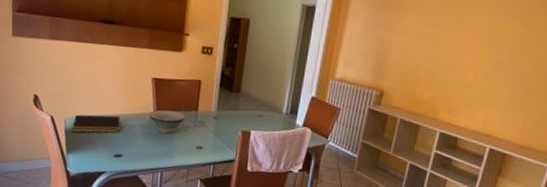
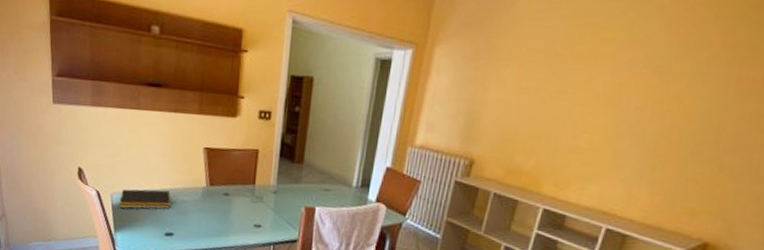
bowl: present [148,109,186,134] -> none [200,183,242,210]

